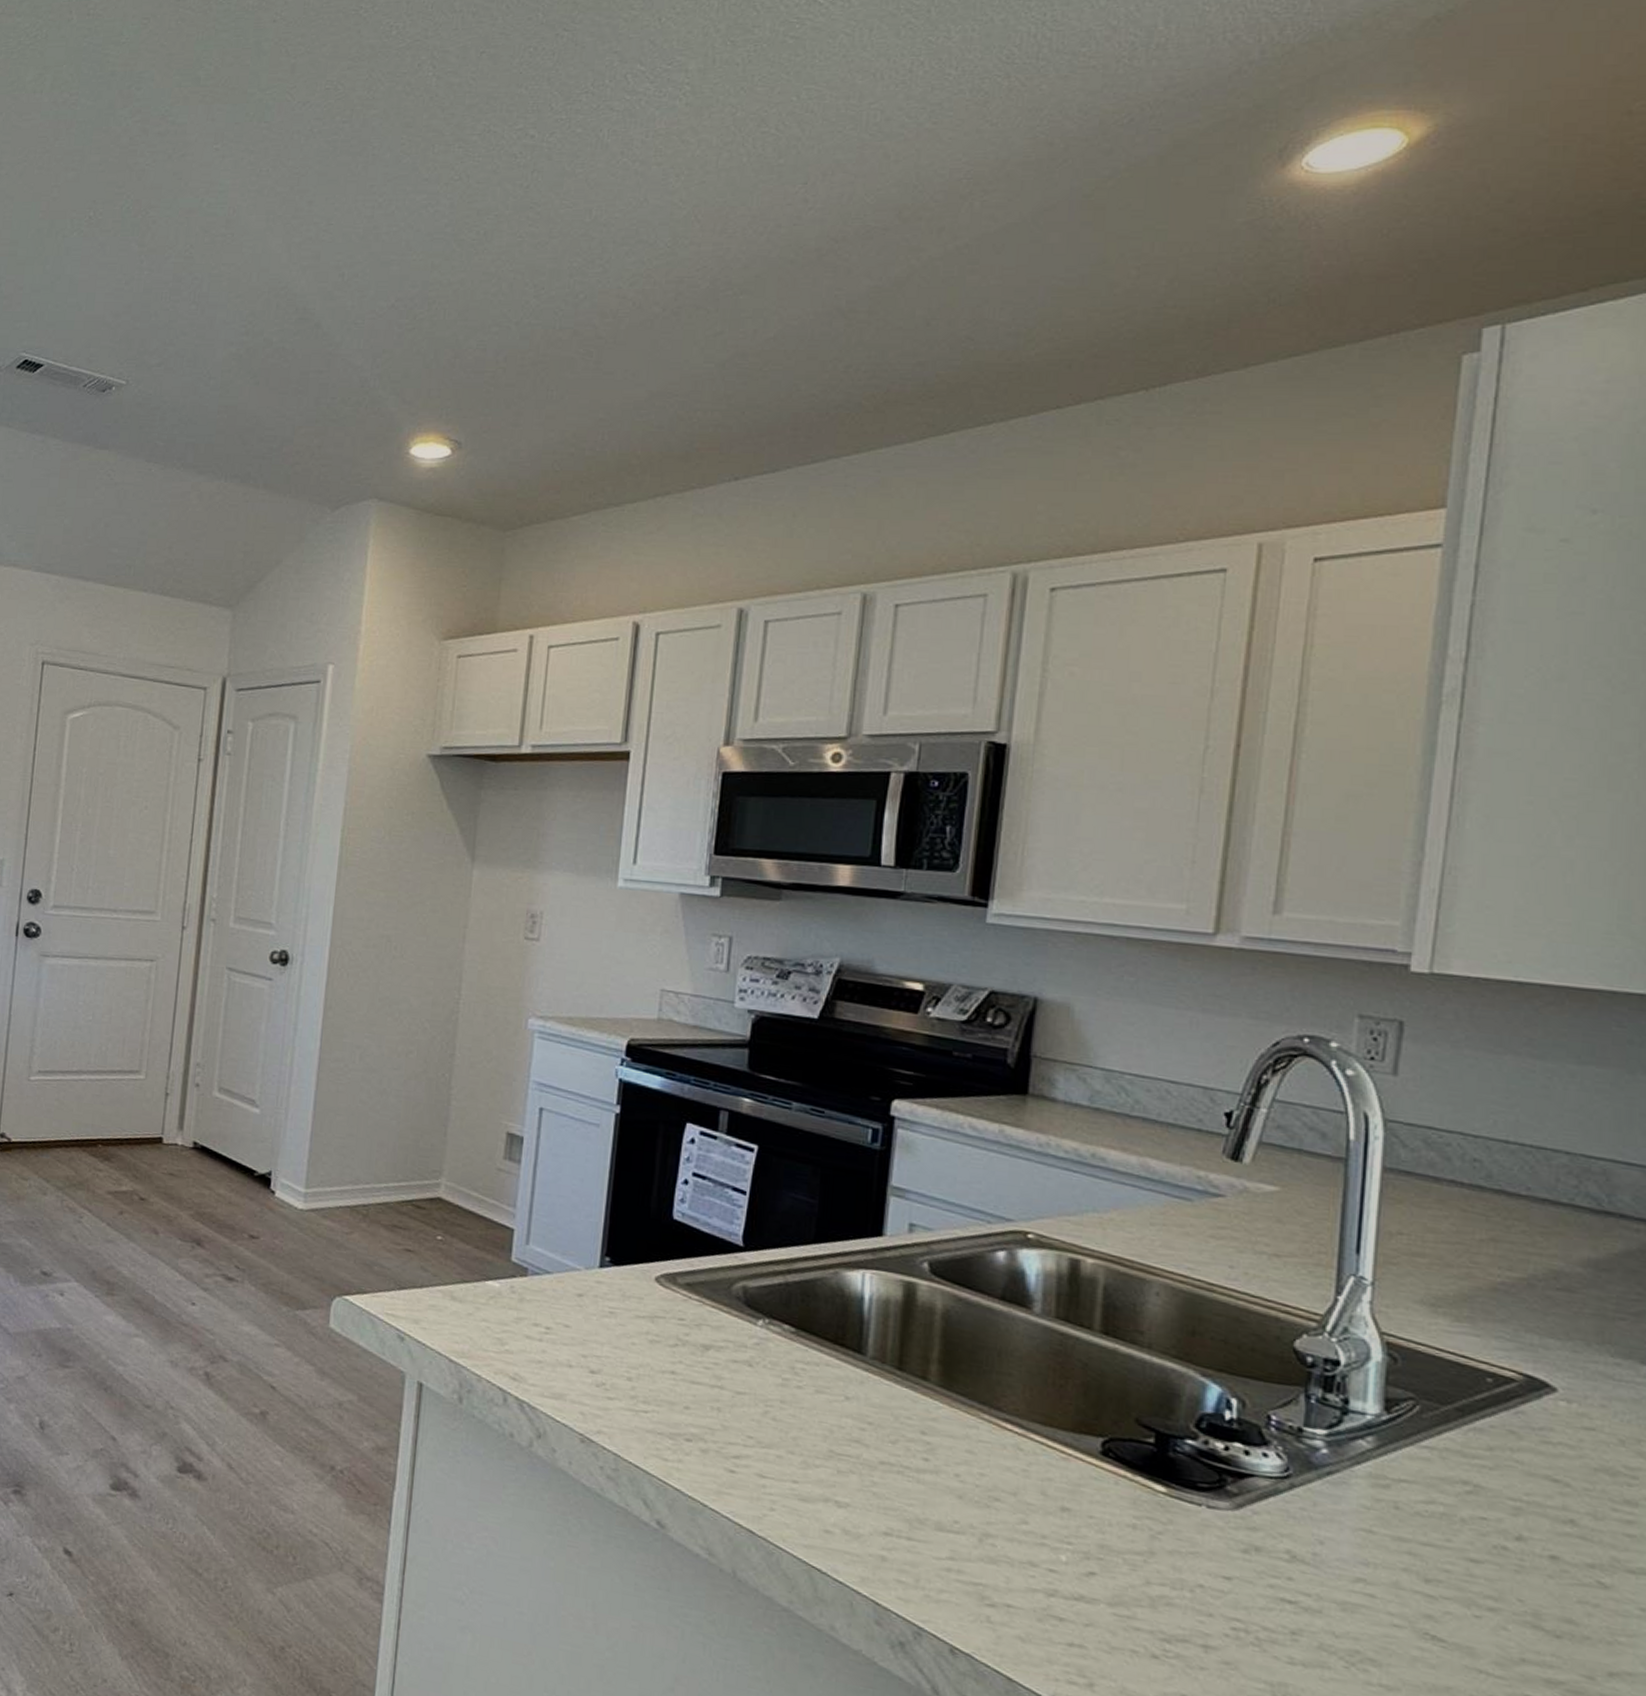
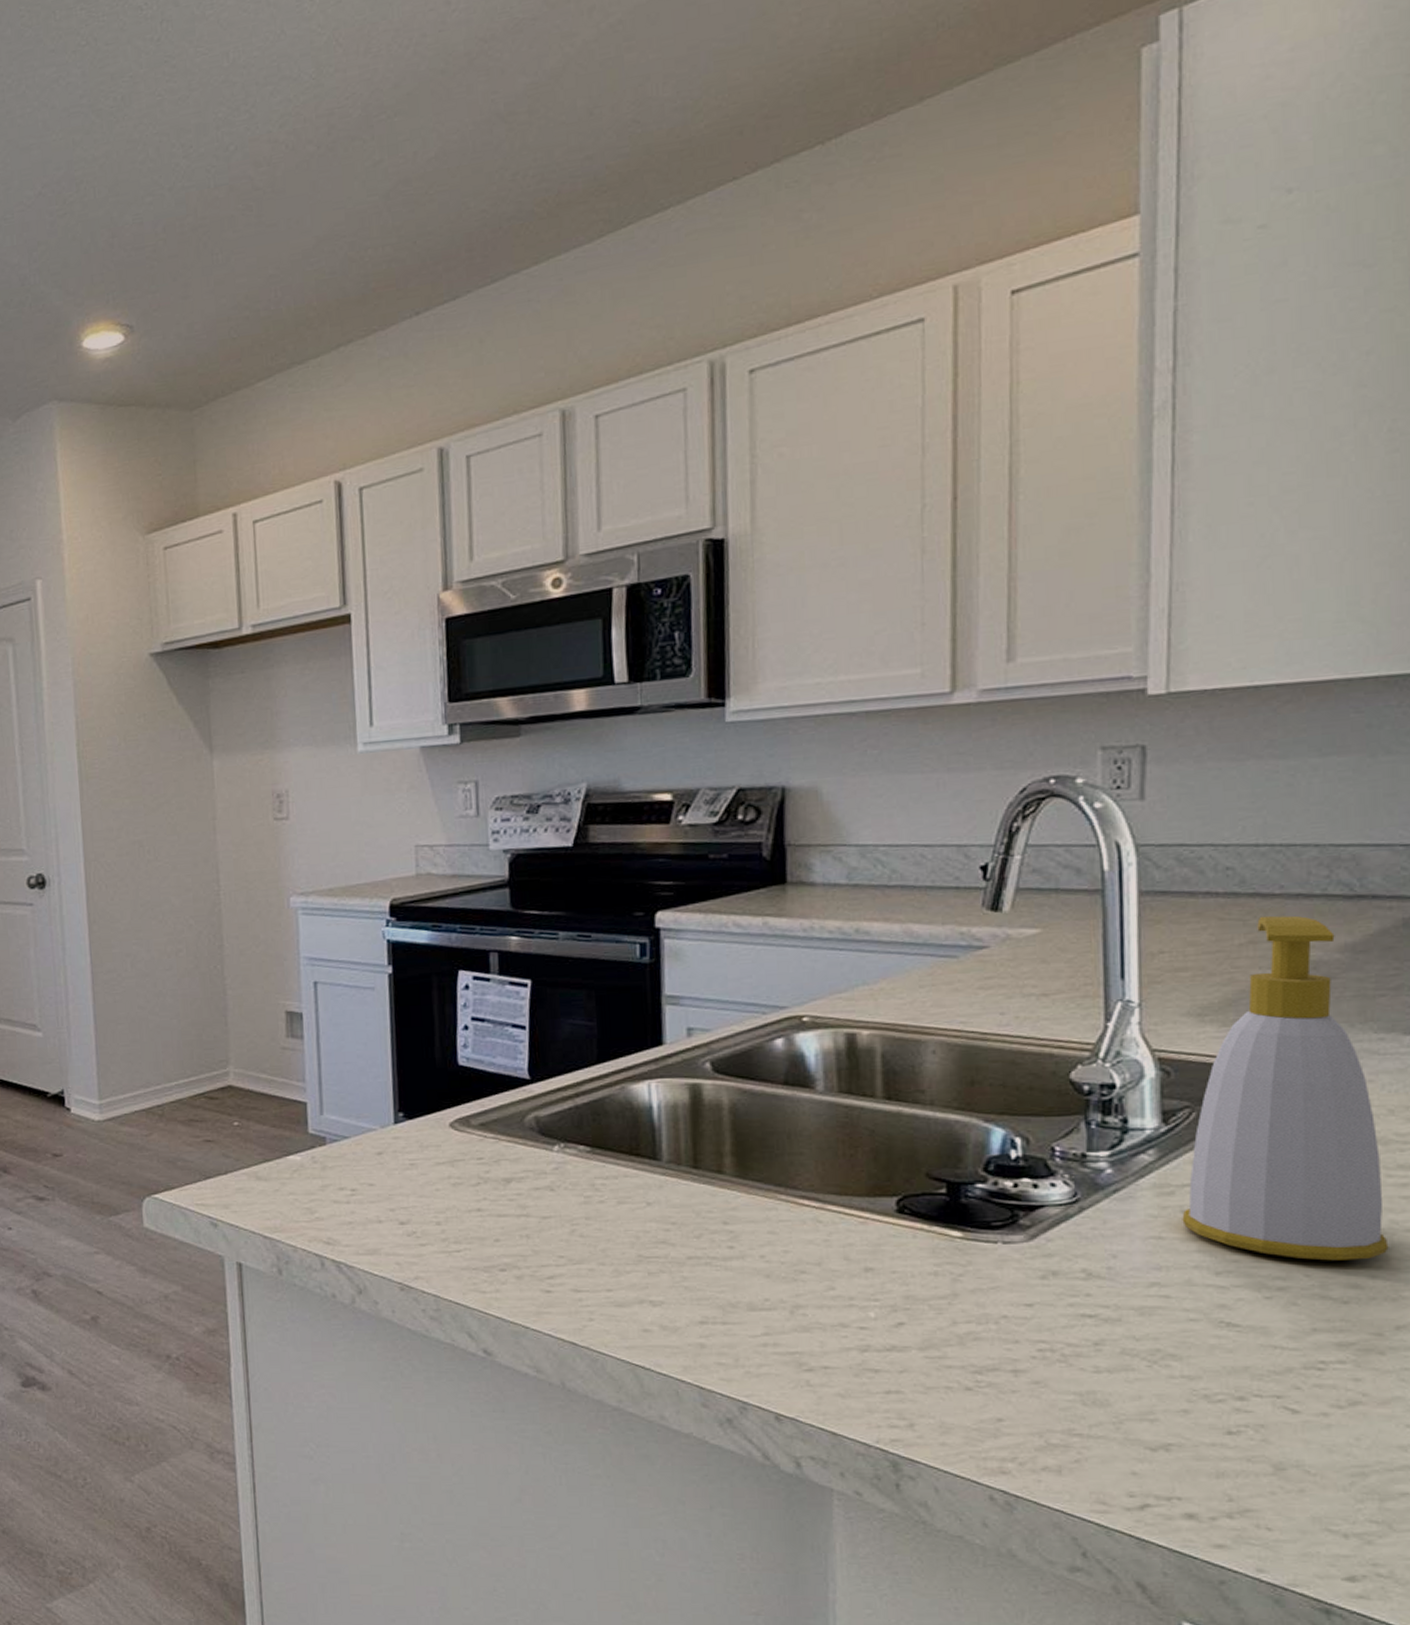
soap bottle: none [1395,1214,1608,1595] -> present [1182,915,1389,1261]

